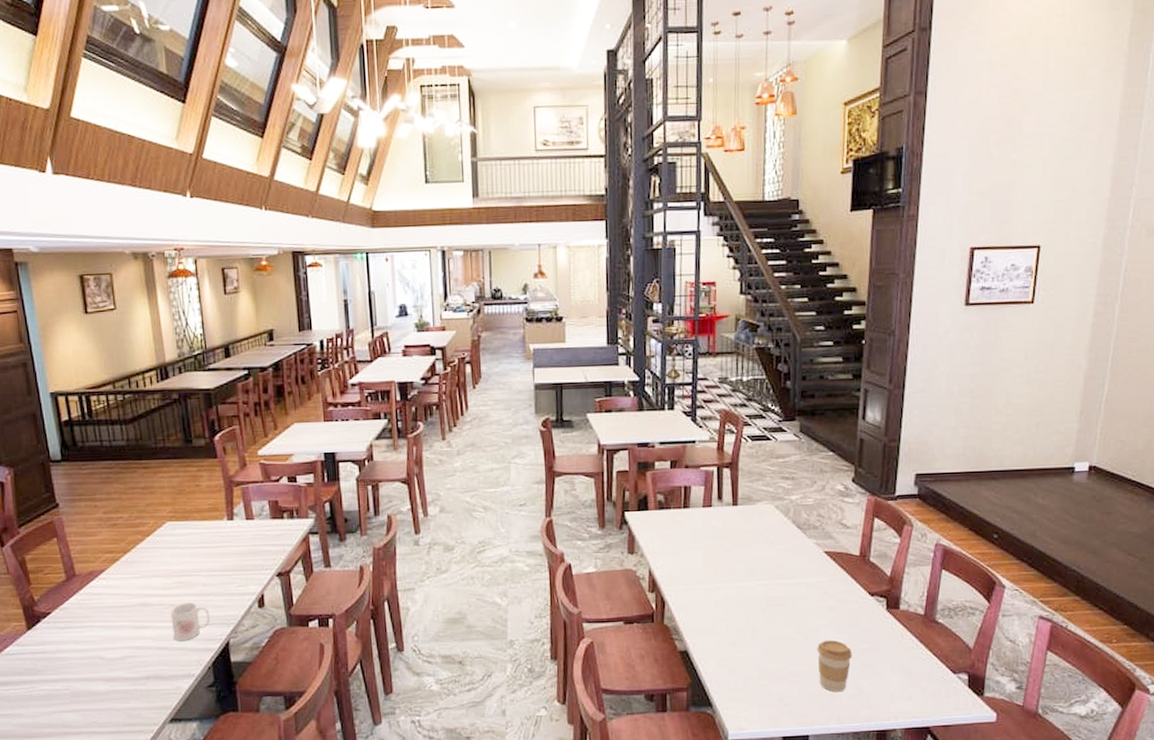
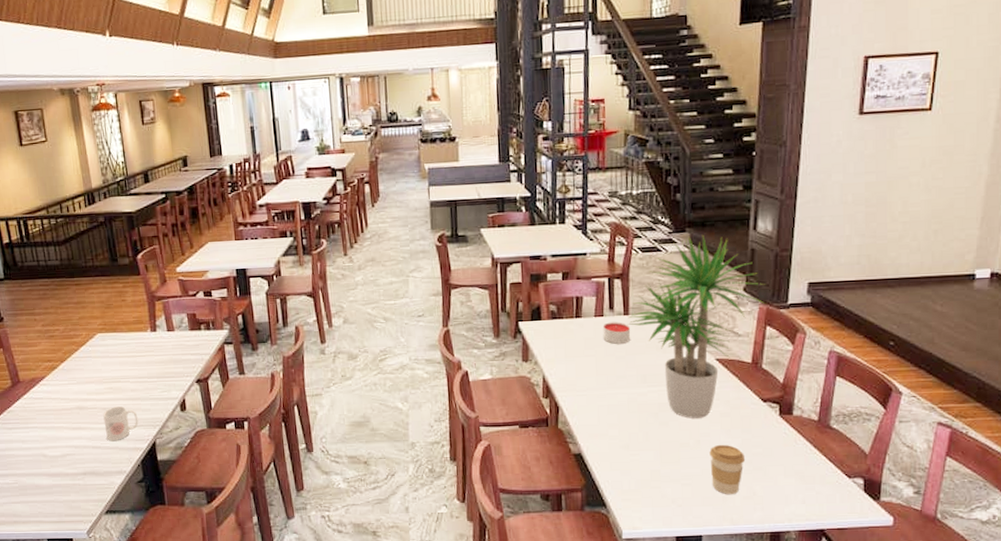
candle: none [711,513,739,536] -> present [603,322,631,344]
potted plant: none [735,423,873,613] -> present [627,234,765,419]

